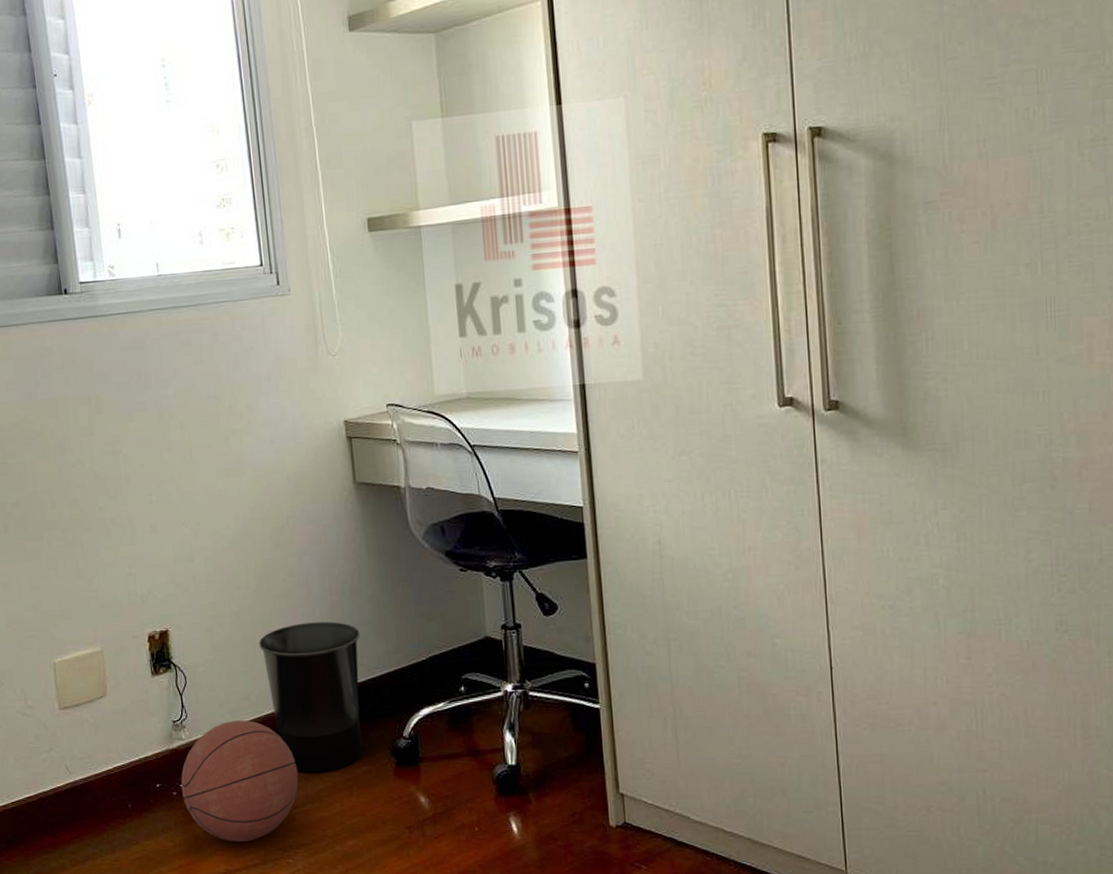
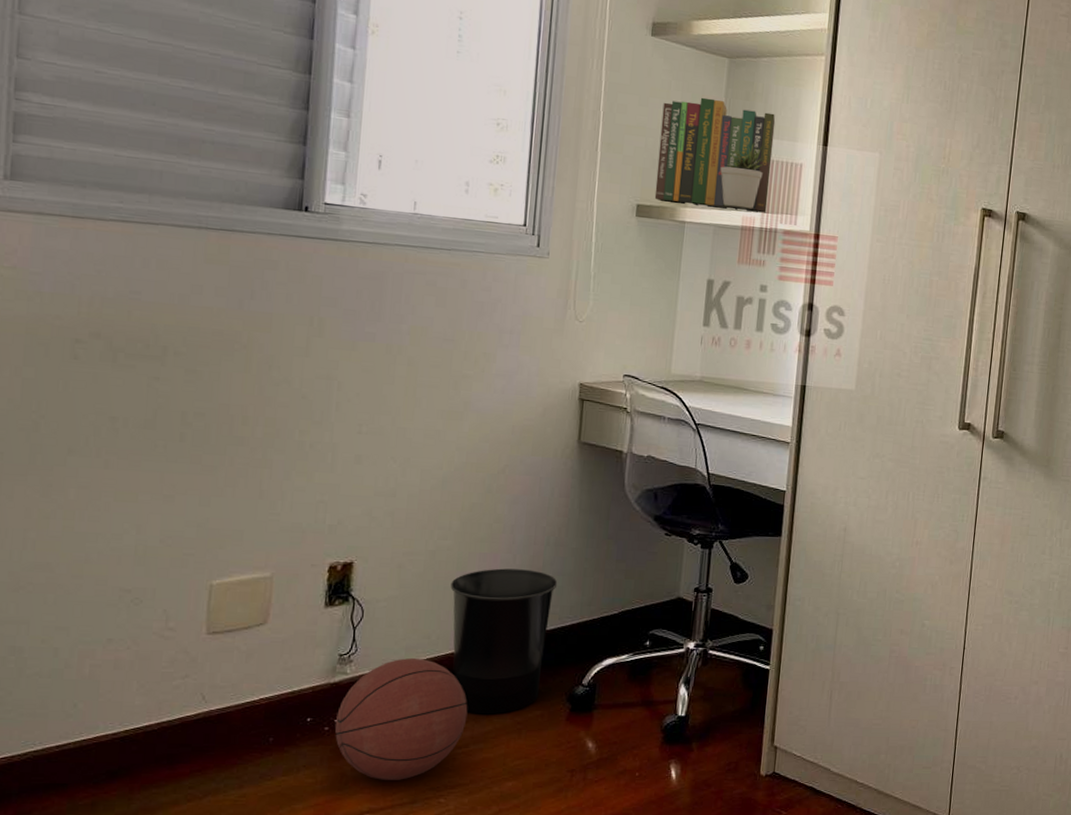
books: none [375,82,506,210] -> present [654,97,776,213]
potted plant: none [447,121,495,200] -> present [720,143,763,210]

